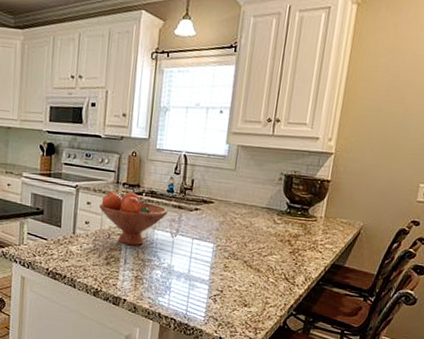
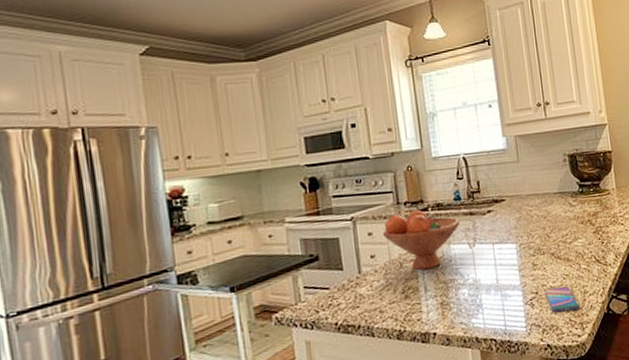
smartphone: none [229,290,258,316] -> present [544,285,580,313]

